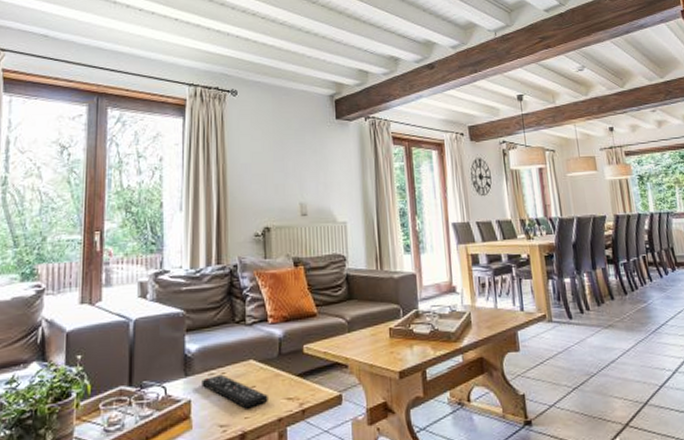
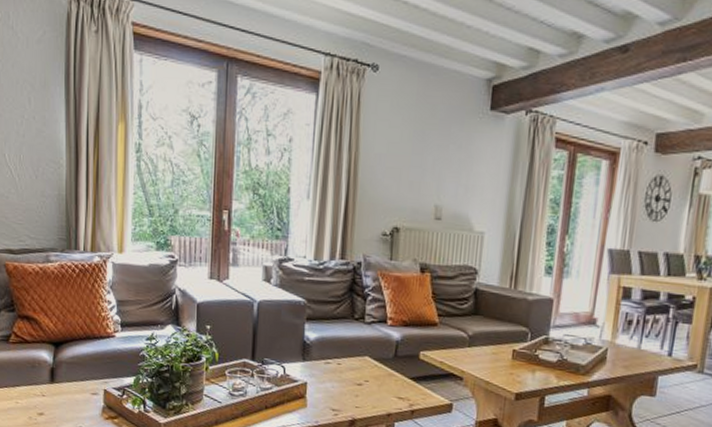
remote control: present [202,374,268,409] -> none [318,364,380,400]

